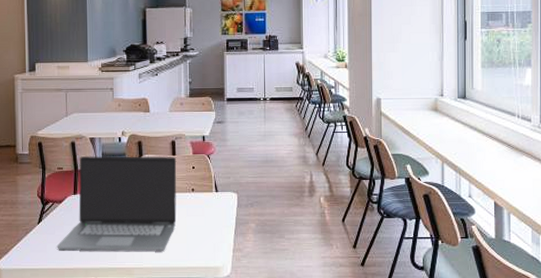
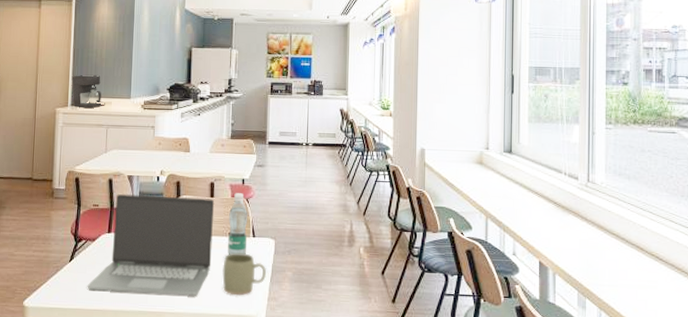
coffee maker: none [29,40,63,74] -> present [72,75,105,109]
mug: none [188,208,230,249] -> present [222,253,266,296]
bottle: none [191,150,211,210] -> present [228,193,248,255]

